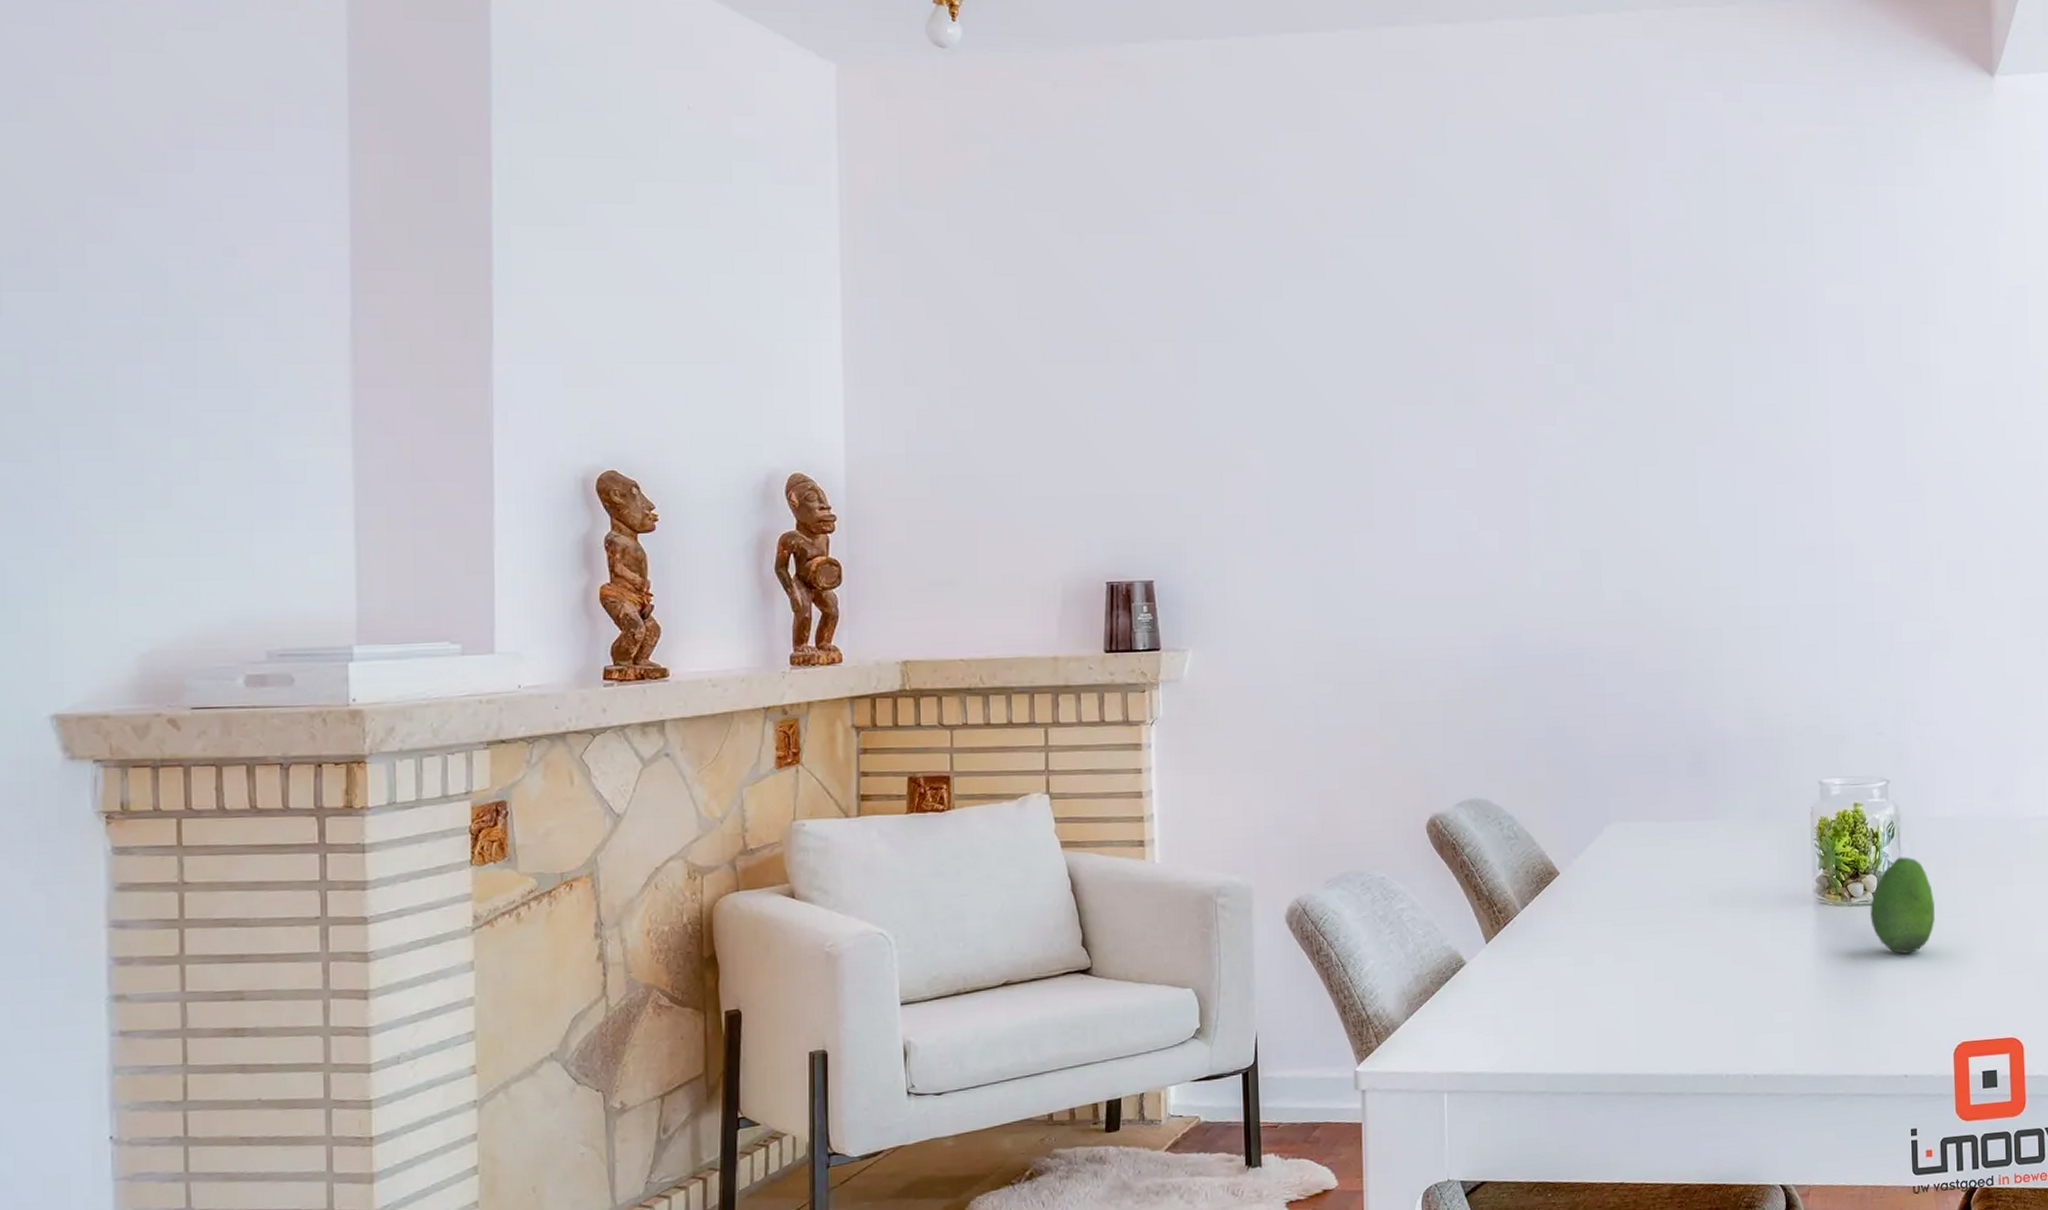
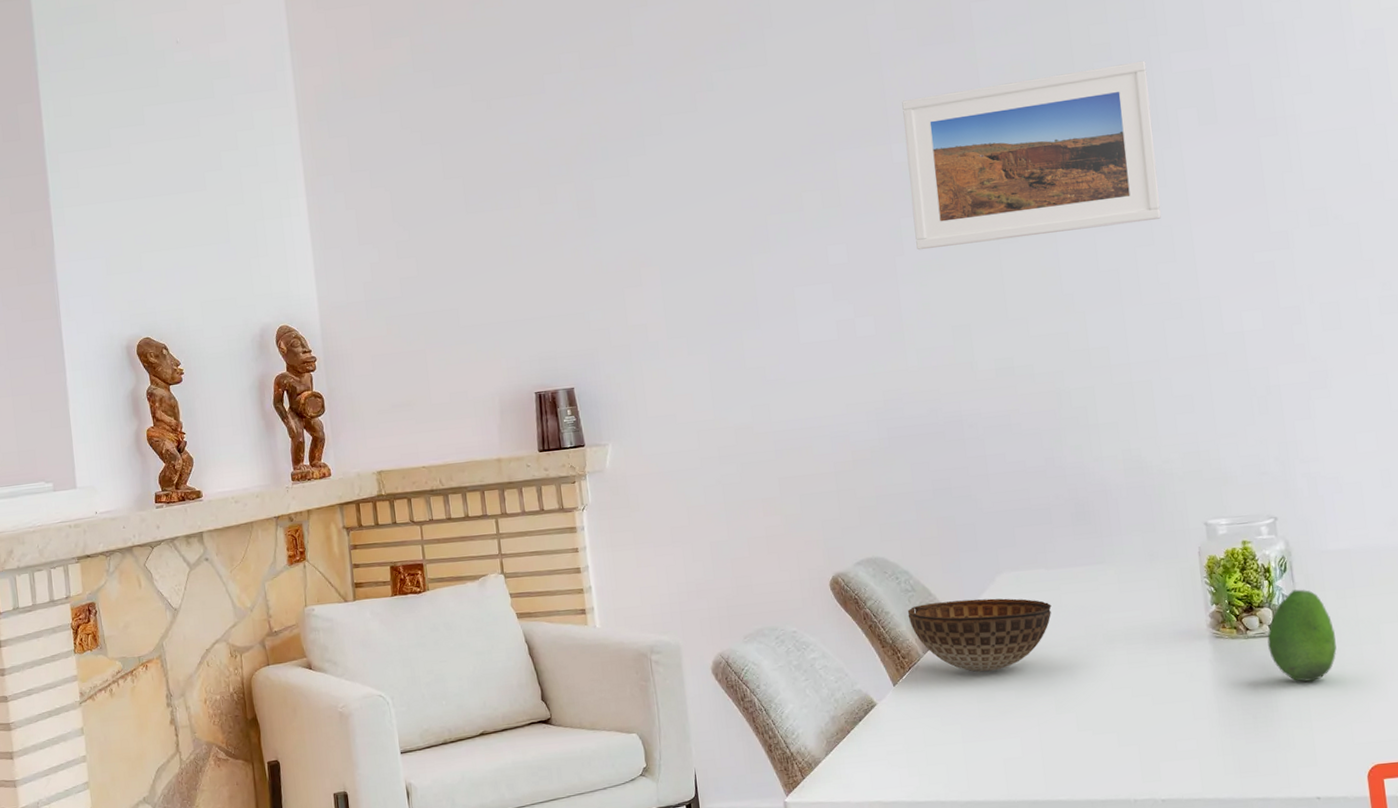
bowl: none [1508,850,1659,931] -> present [907,598,1052,672]
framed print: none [1548,287,1803,463] -> present [902,60,1161,251]

